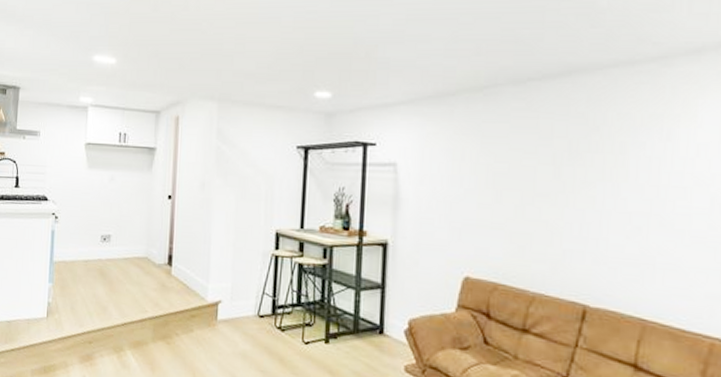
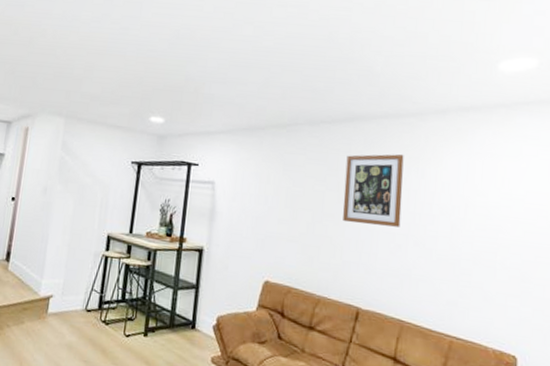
wall art: none [560,111,642,205] -> present [343,154,404,227]

